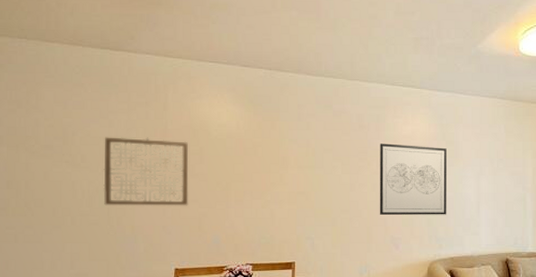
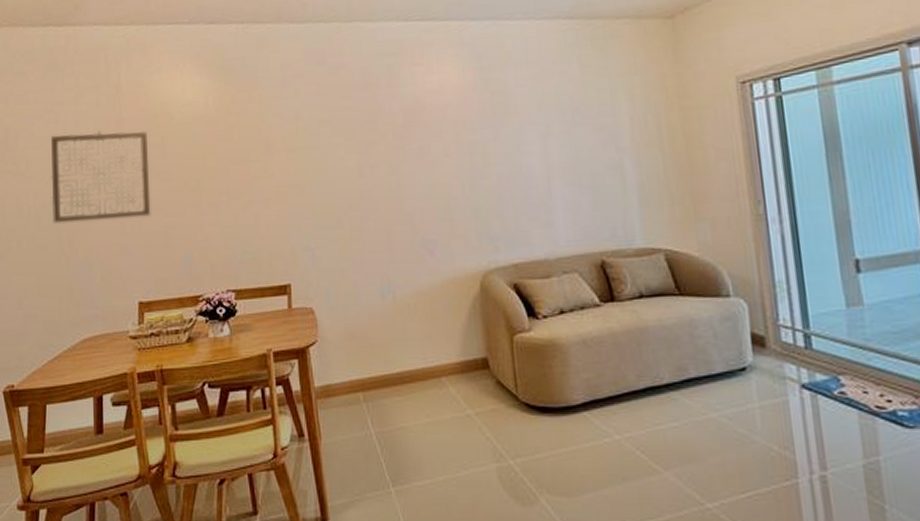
wall art: present [379,143,447,215] -> none [394,101,501,208]

